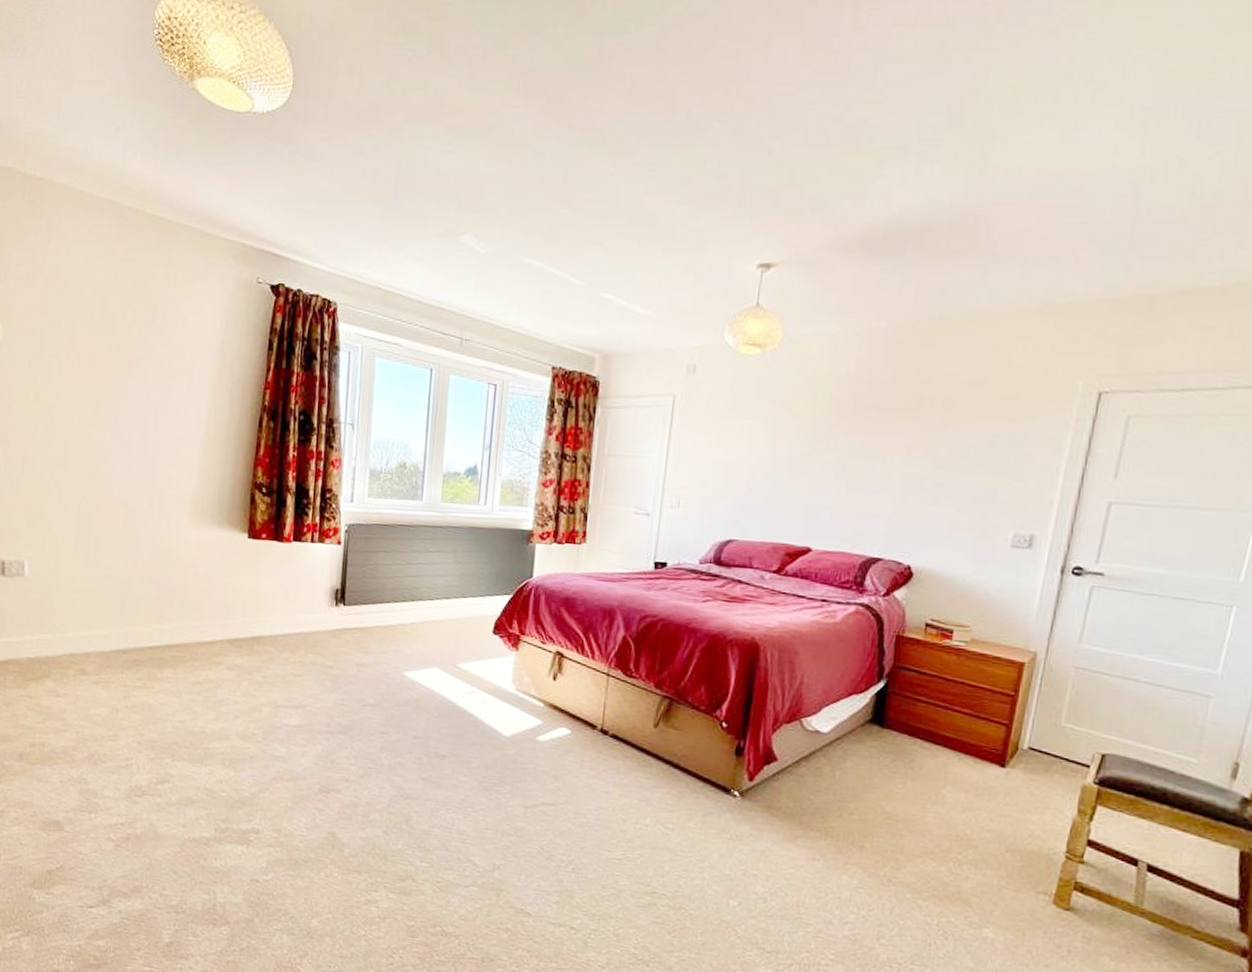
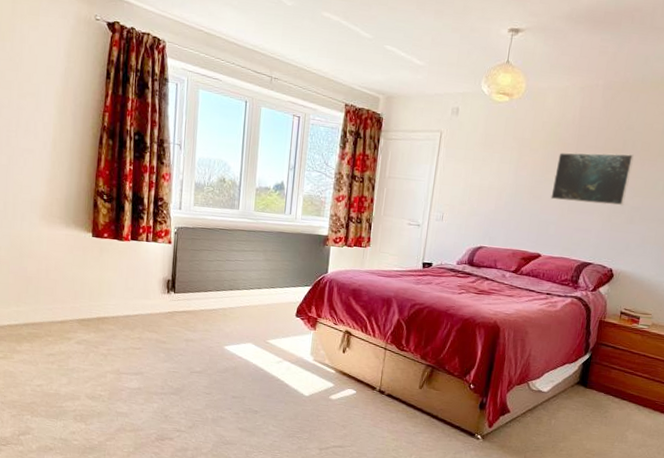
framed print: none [821,414,933,482] -> present [551,152,634,206]

